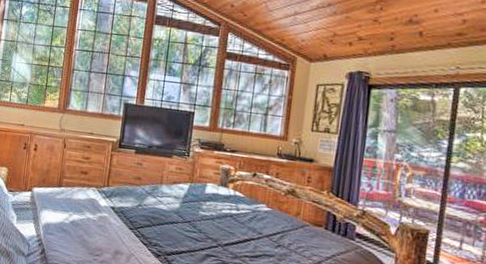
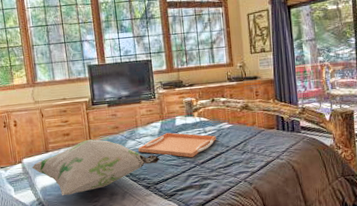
decorative pillow: none [40,184,178,242] -> present [32,139,160,196]
serving tray: none [157,198,249,235] -> present [138,132,216,158]

